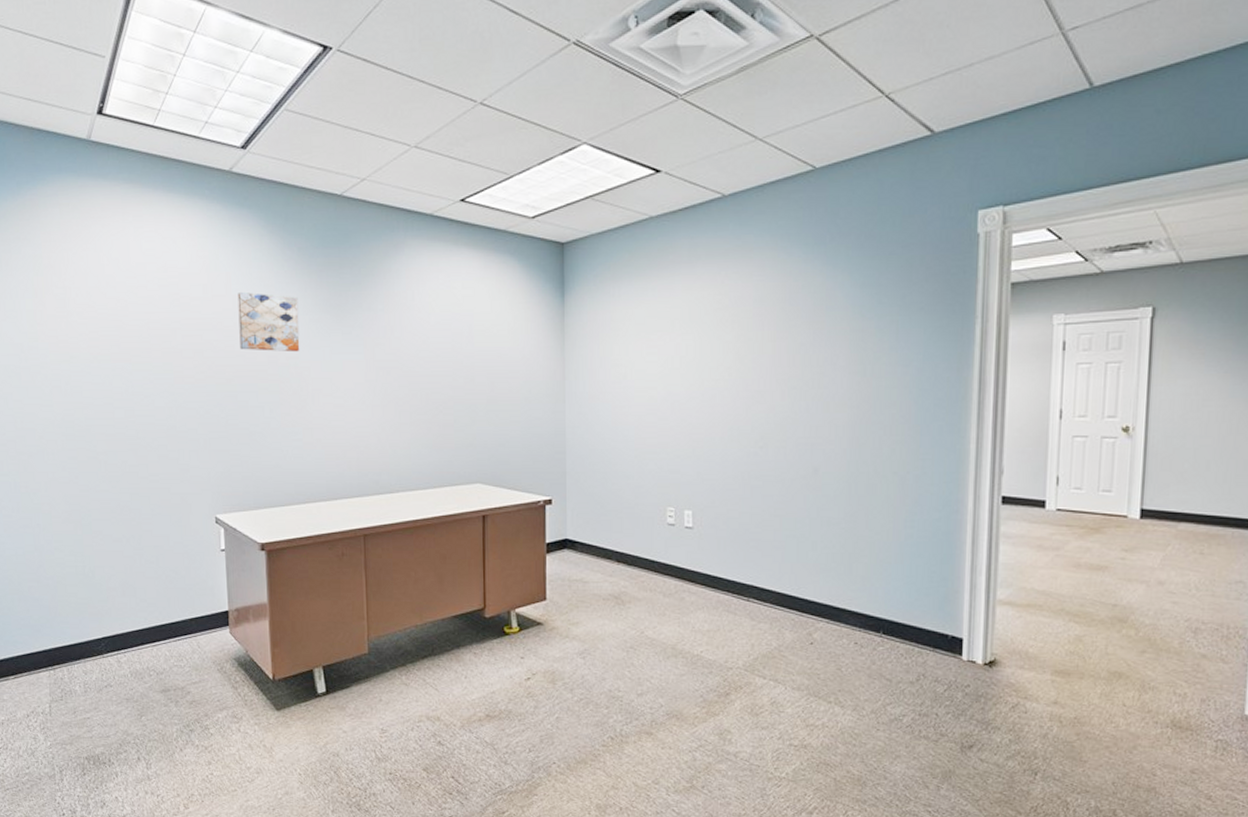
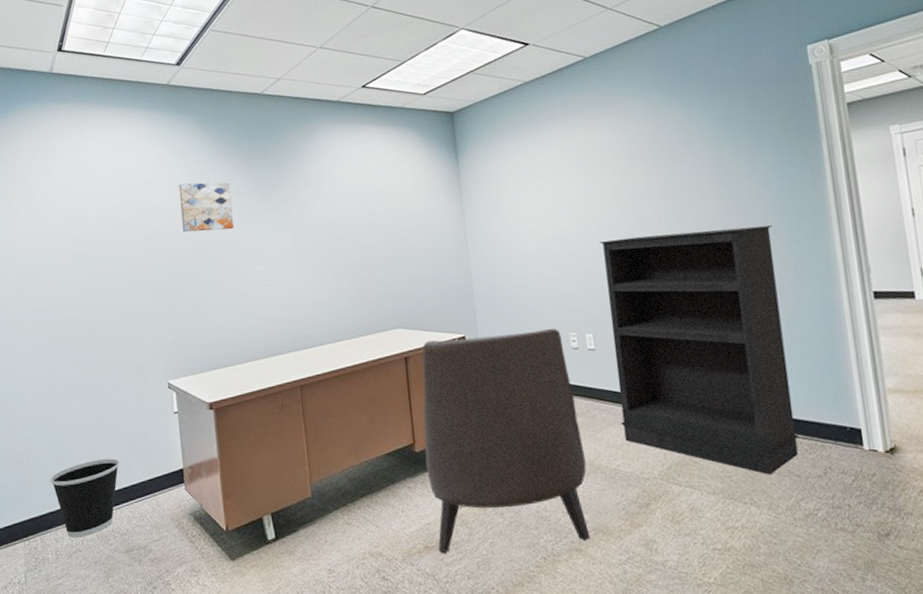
wastebasket: none [79,592,158,672] -> present [50,458,120,538]
chair: none [495,500,667,725] -> present [422,328,591,554]
bookshelf: none [710,409,905,676] -> present [599,225,799,475]

